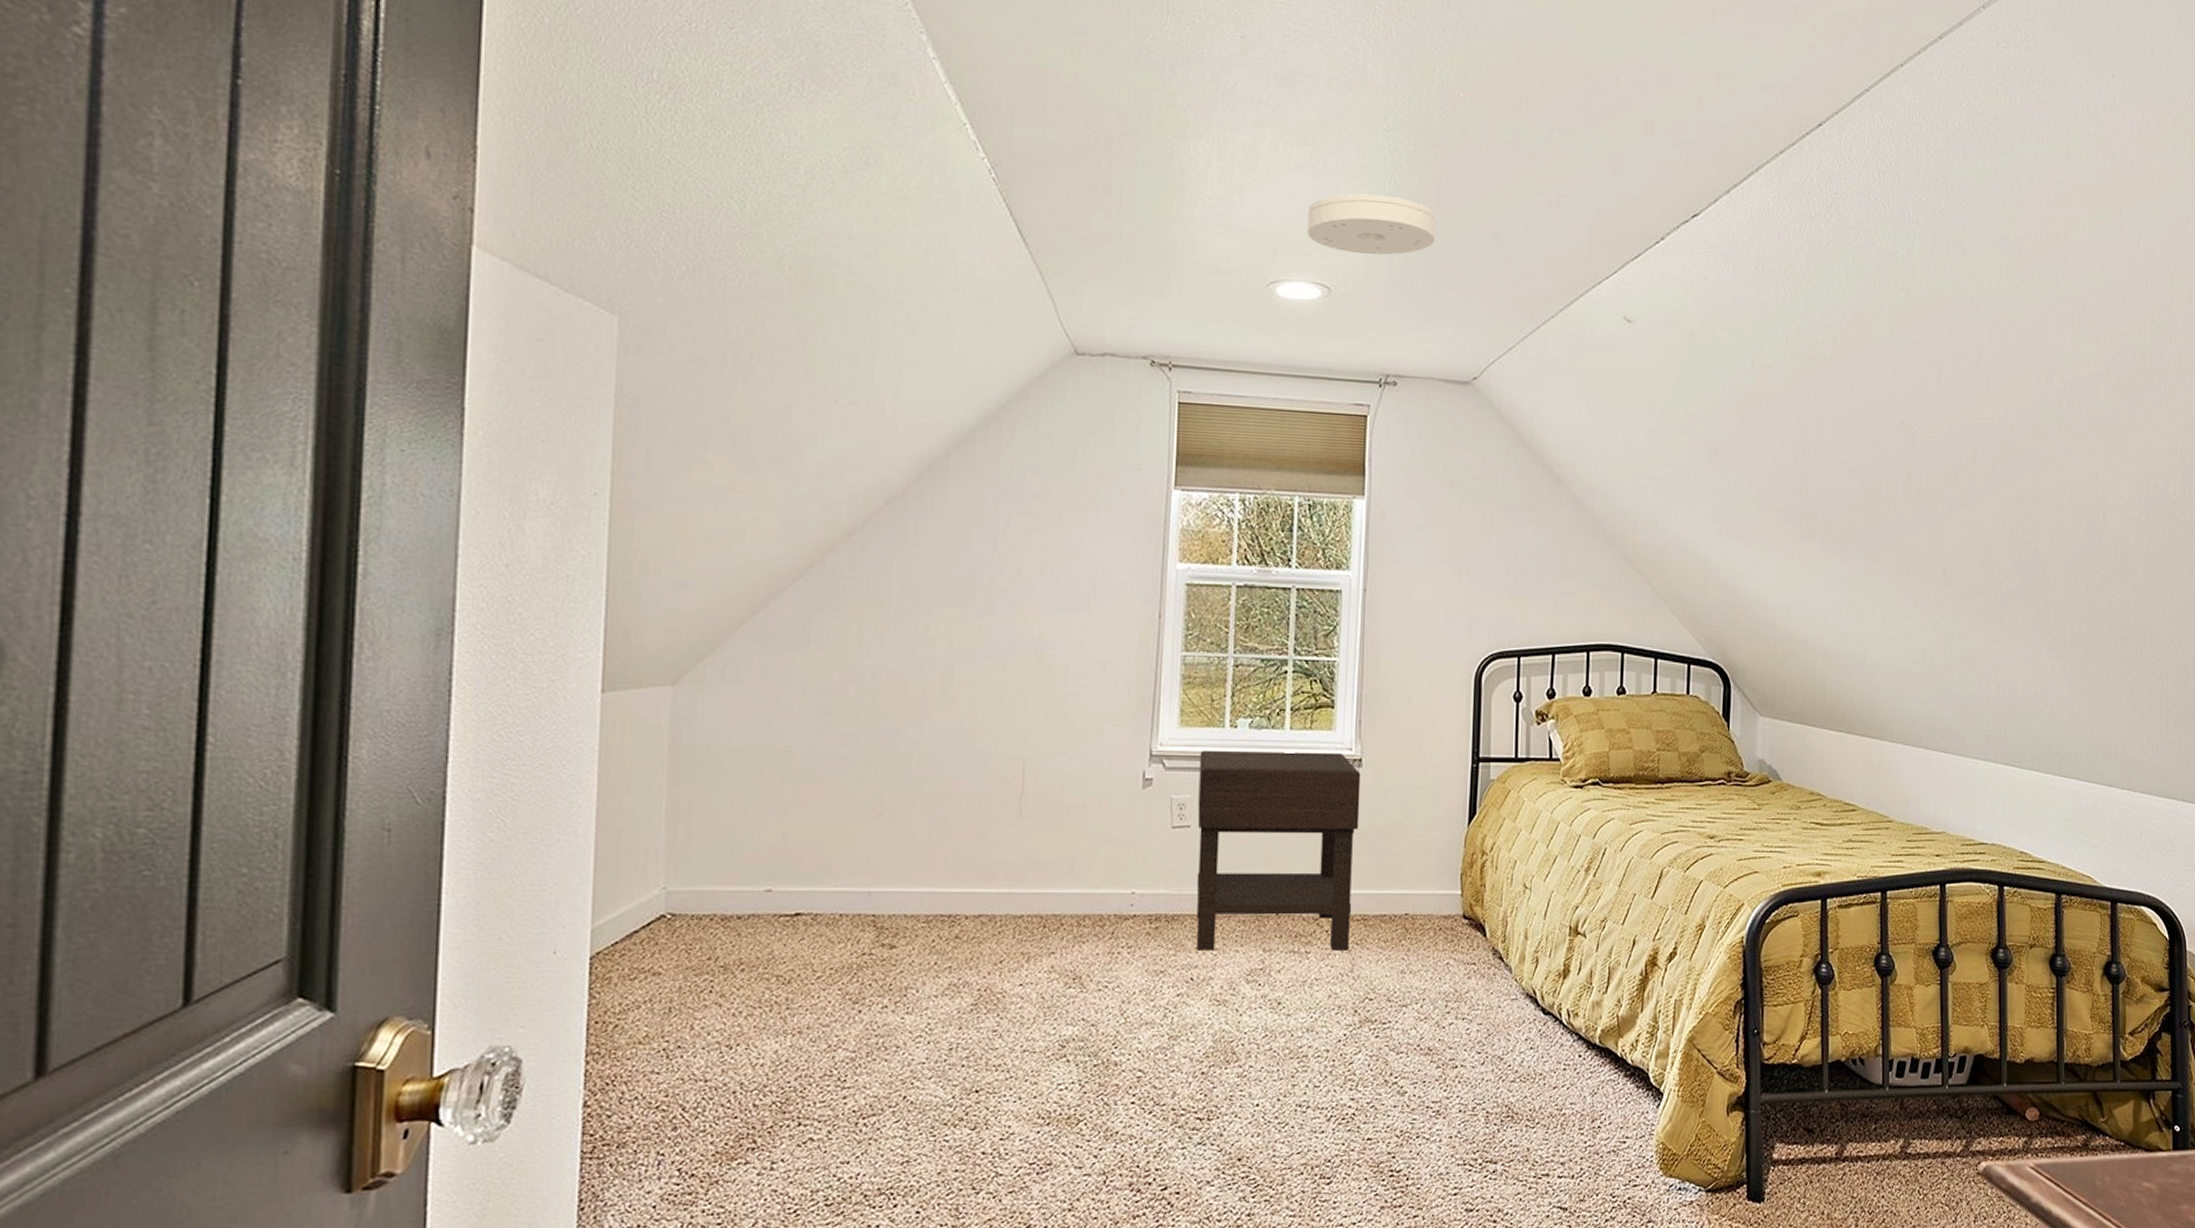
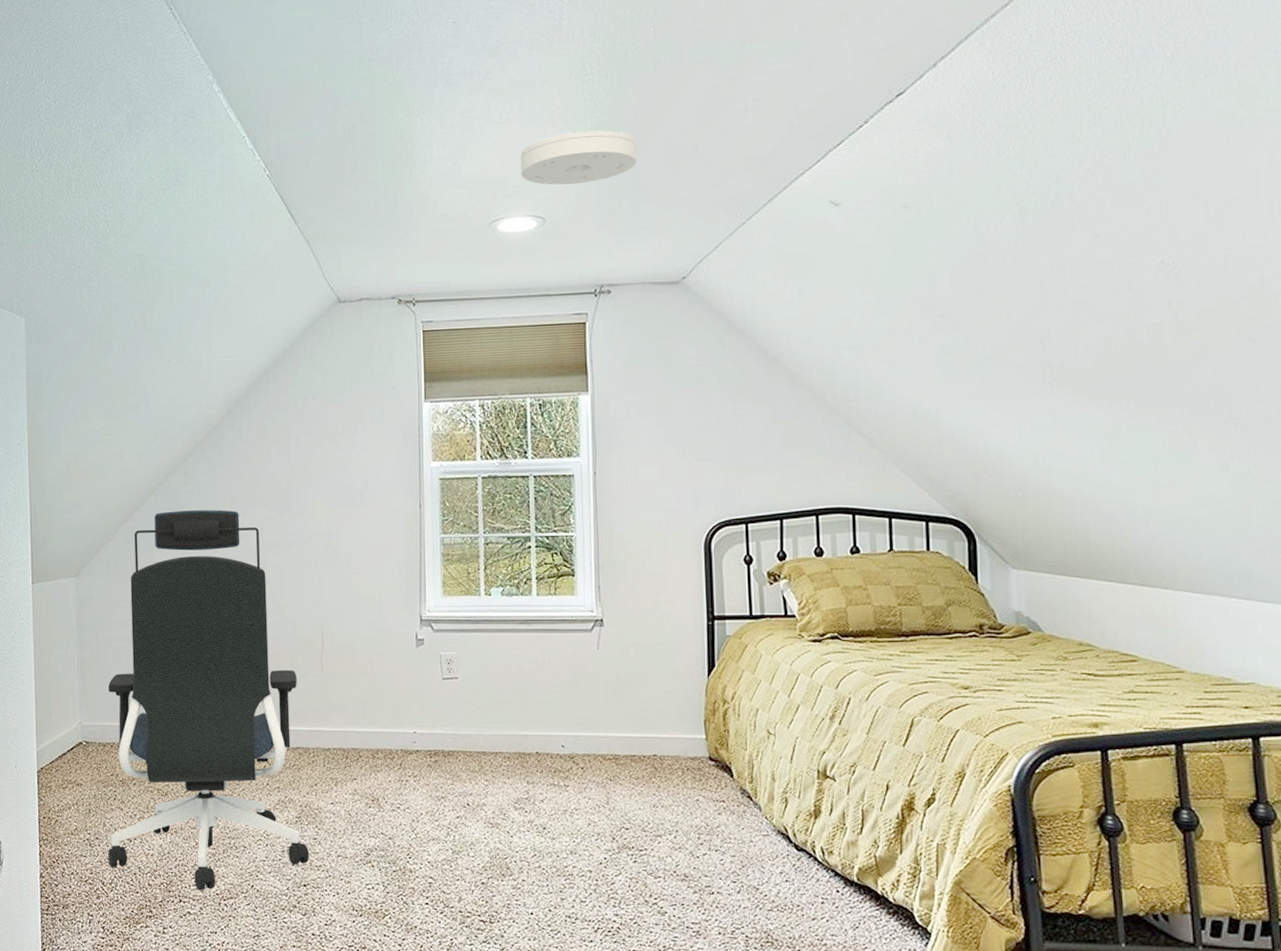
office chair: none [694,602,986,1109] -> present [108,510,310,891]
nightstand: present [1196,750,1361,952] -> none [461,614,605,785]

